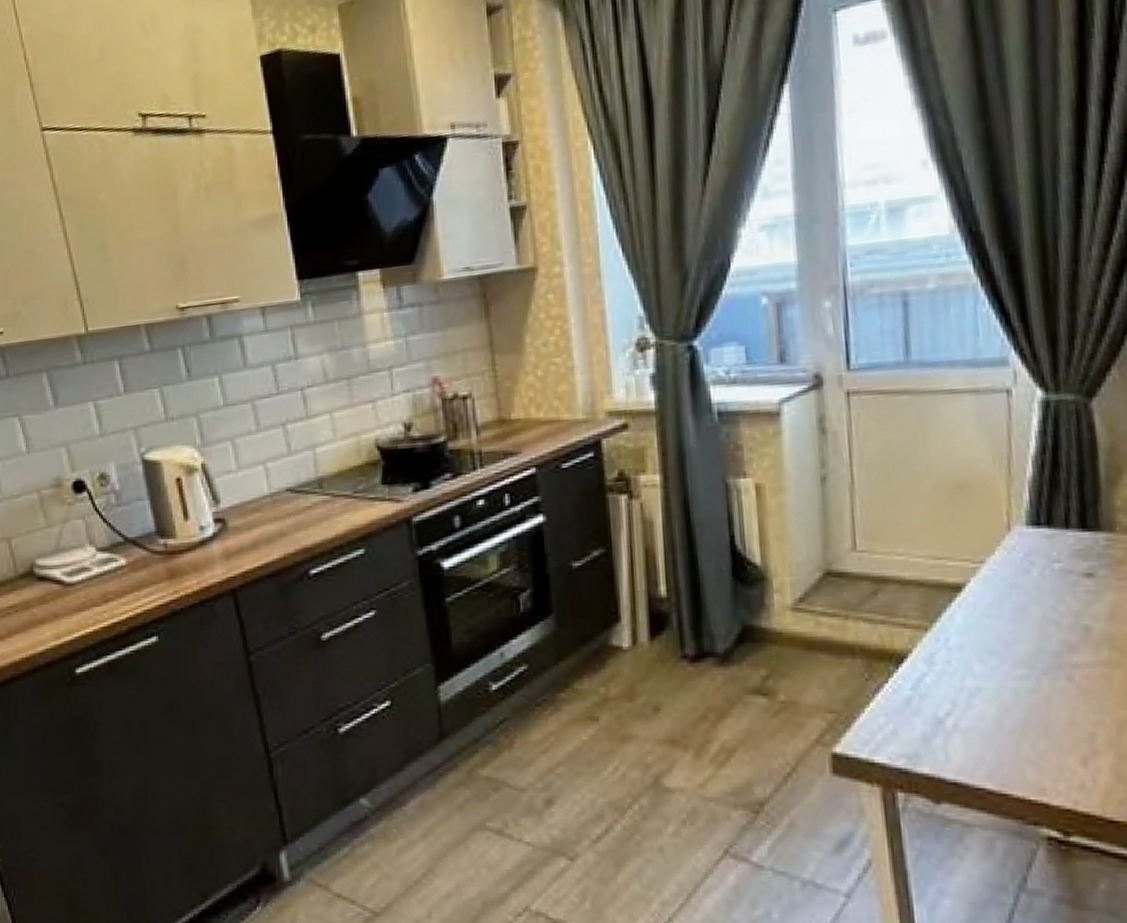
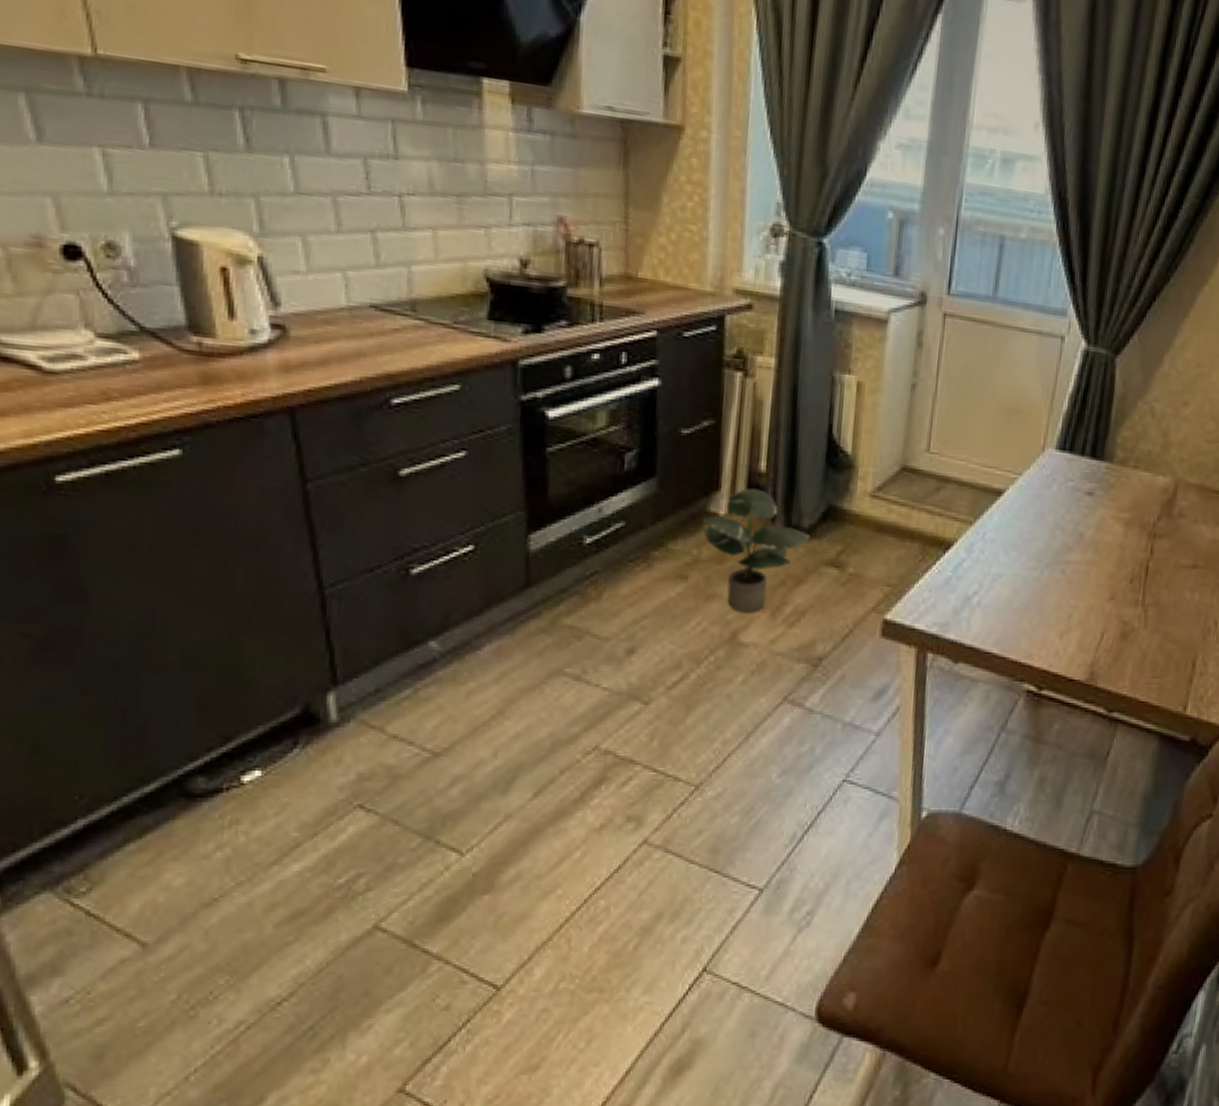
potted plant: none [605,616,728,754] -> present [702,488,811,613]

